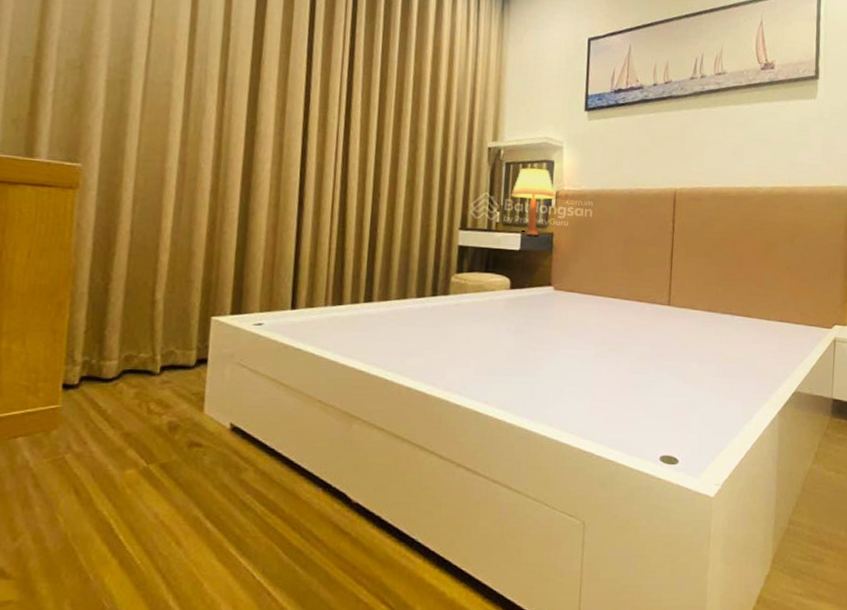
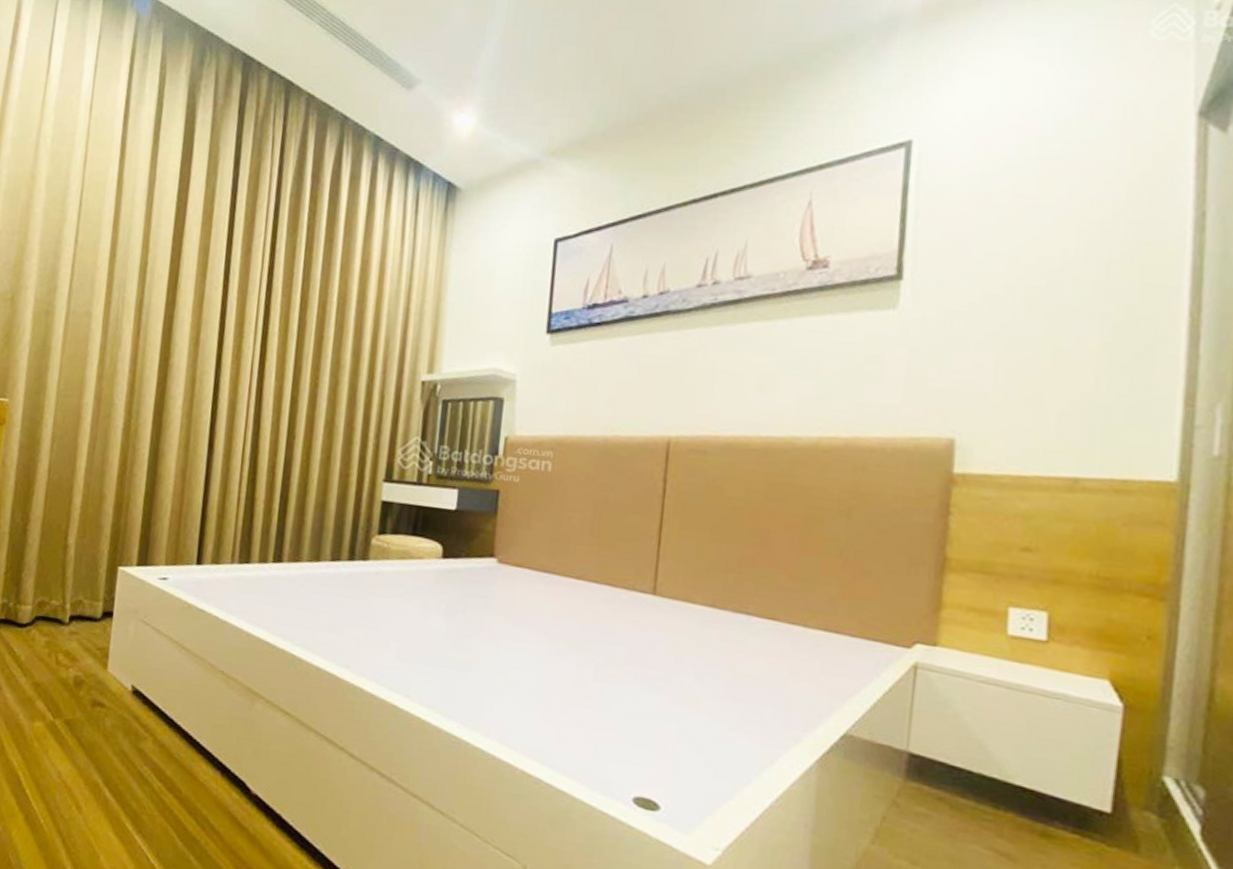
table lamp: present [511,167,556,237] -> none [447,406,504,494]

